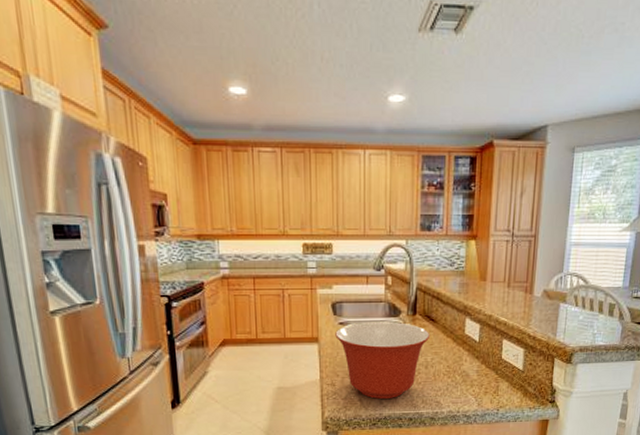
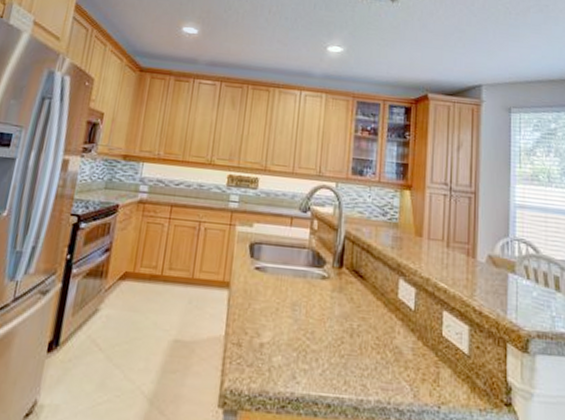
mixing bowl: present [335,321,431,400] -> none [249,269,358,374]

